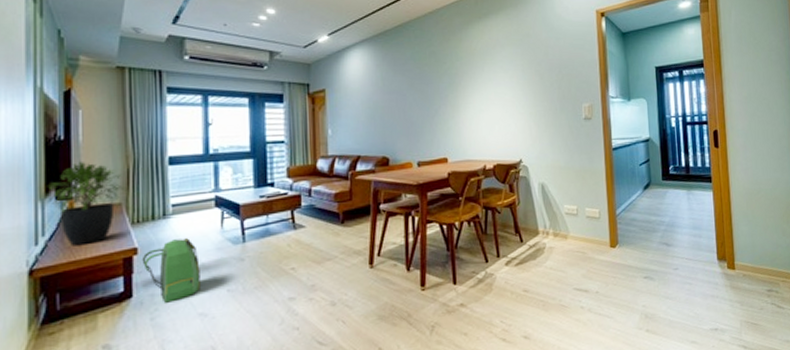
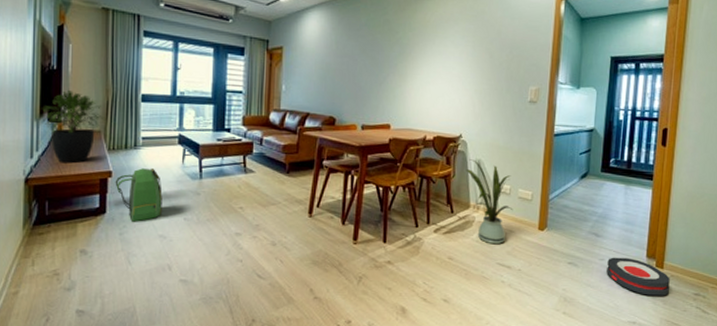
house plant: none [530,183,583,270] -> present [466,159,513,245]
robot vacuum: none [681,263,744,299] -> present [606,257,670,296]

